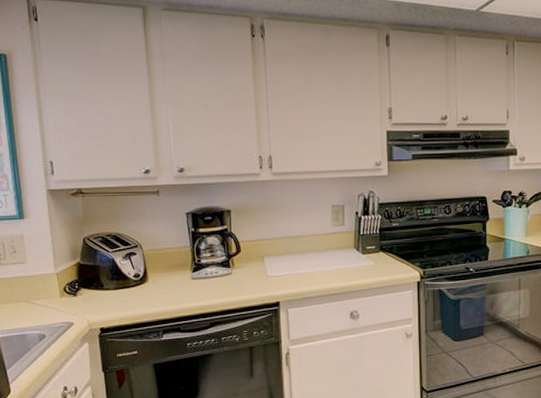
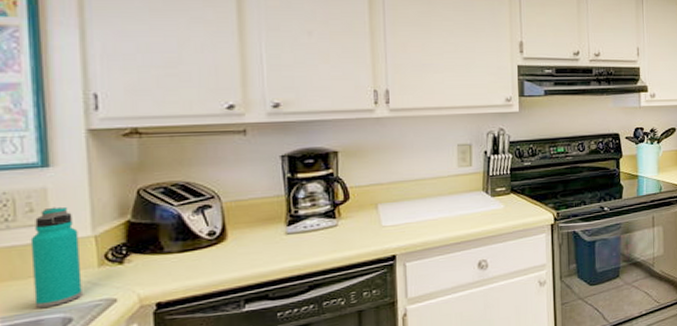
water bottle: none [15,249,51,325] -> present [30,206,82,308]

